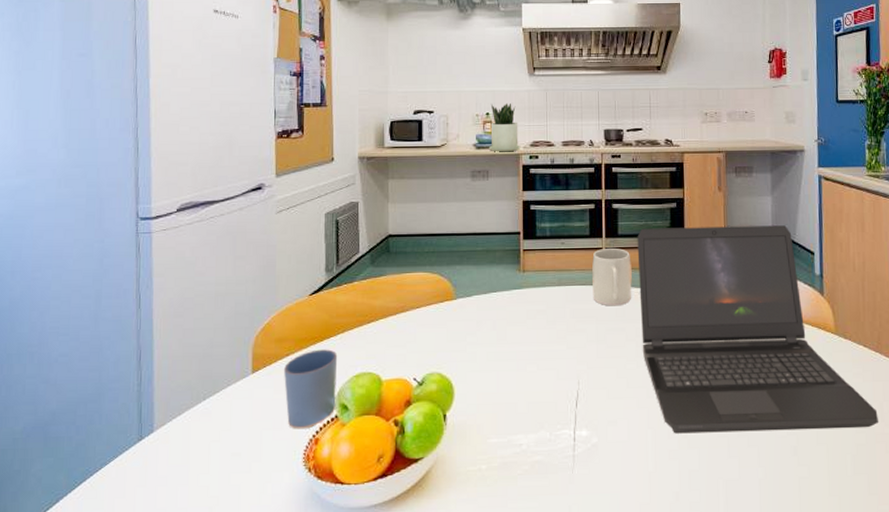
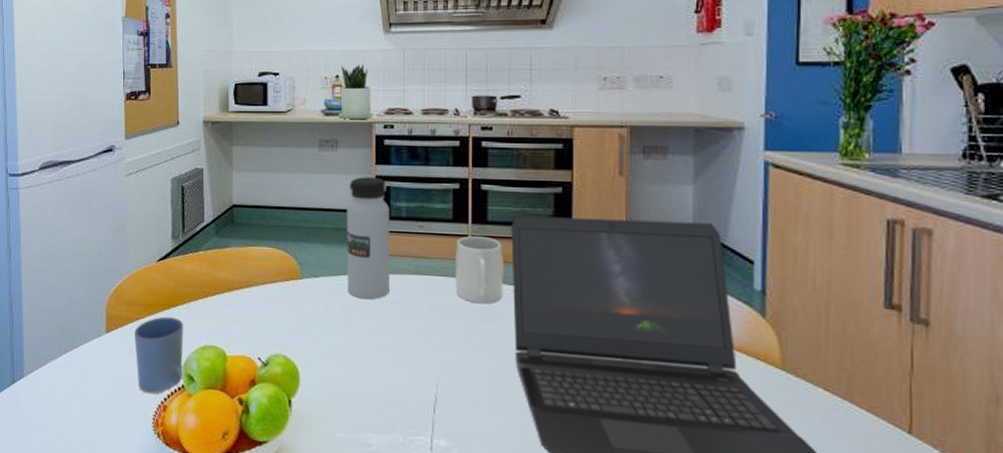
water bottle: none [497,202,536,313] -> present [347,177,389,300]

